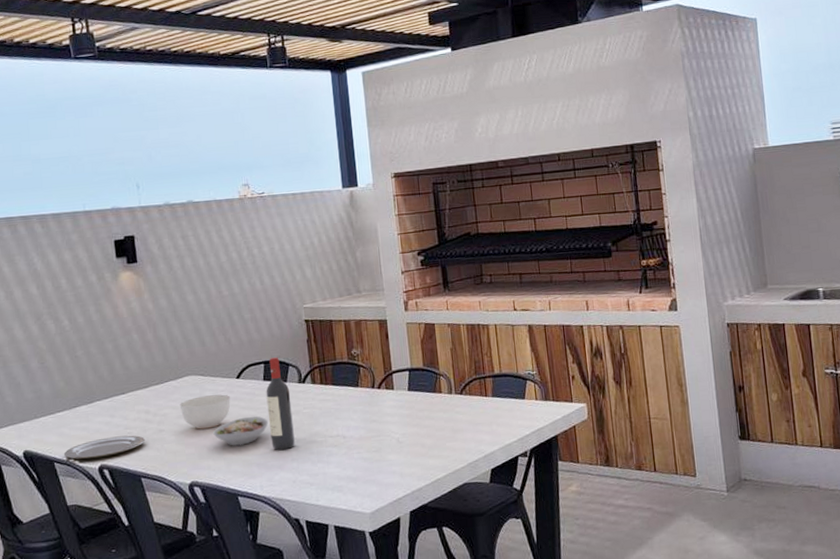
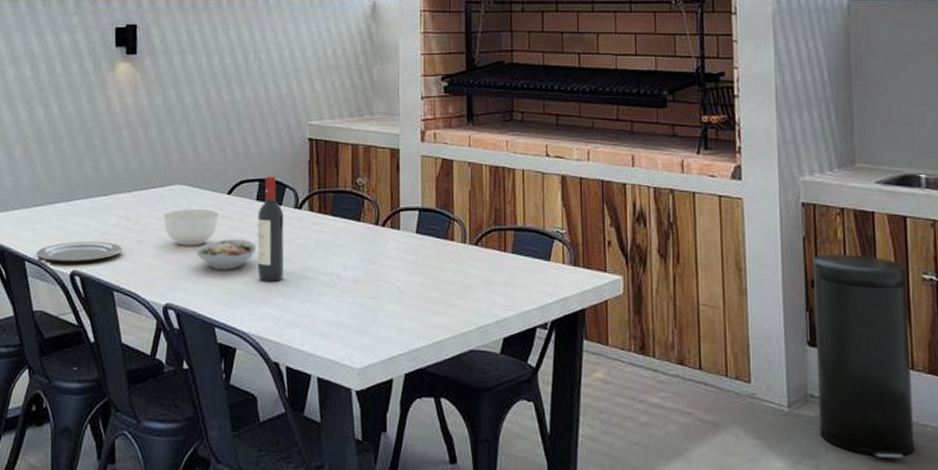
pedal bin: none [738,360,827,521] -> present [812,253,915,459]

